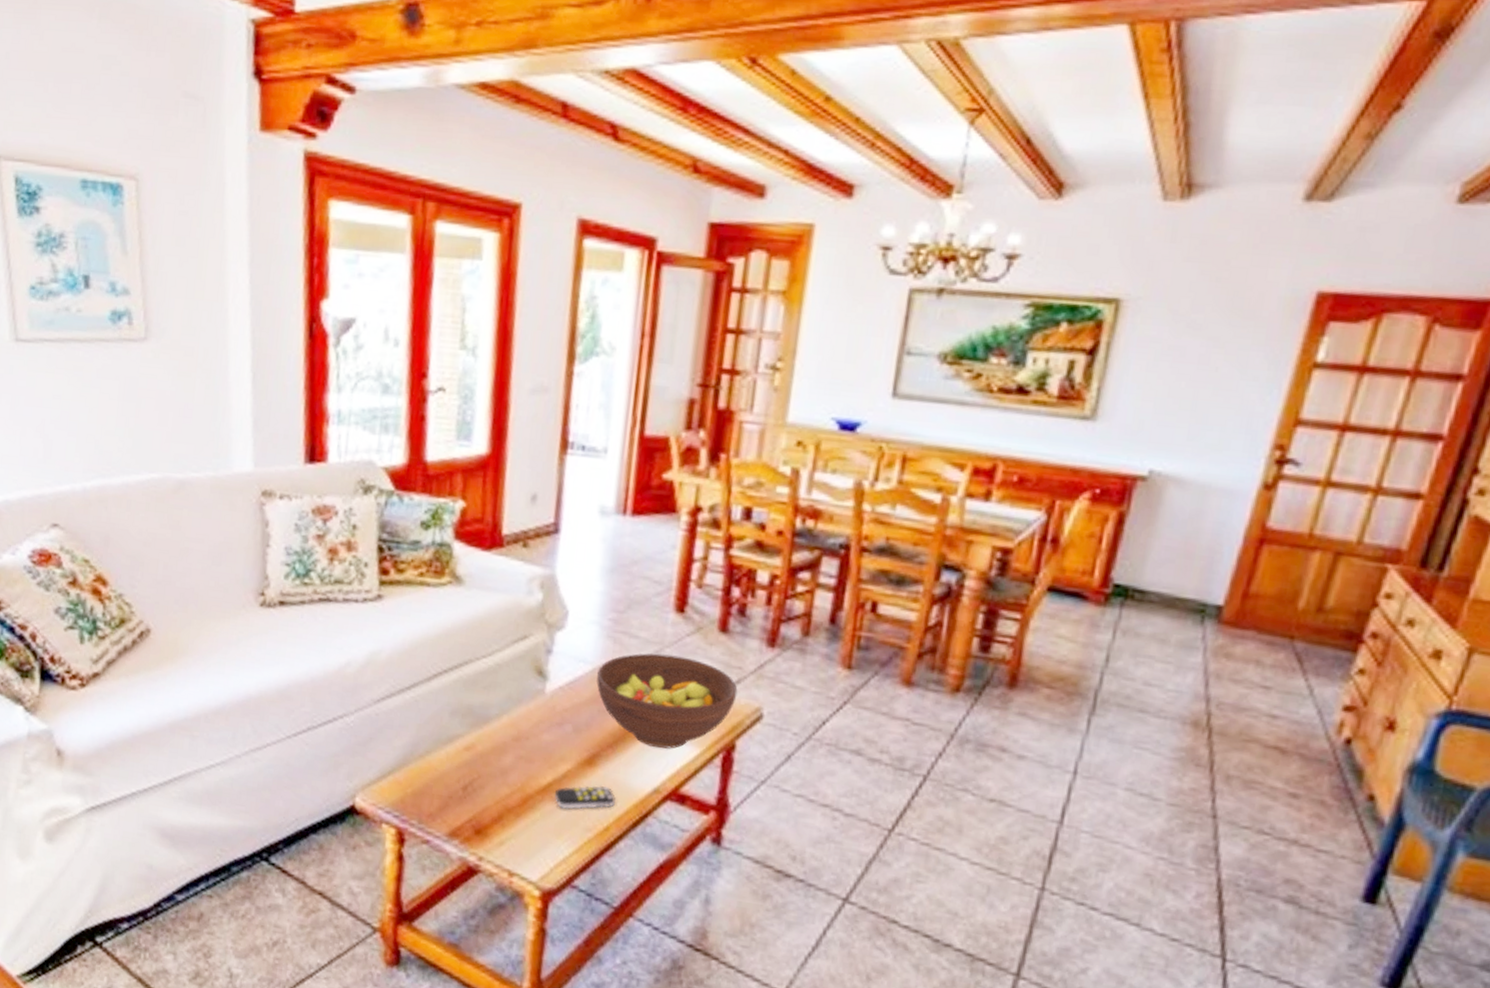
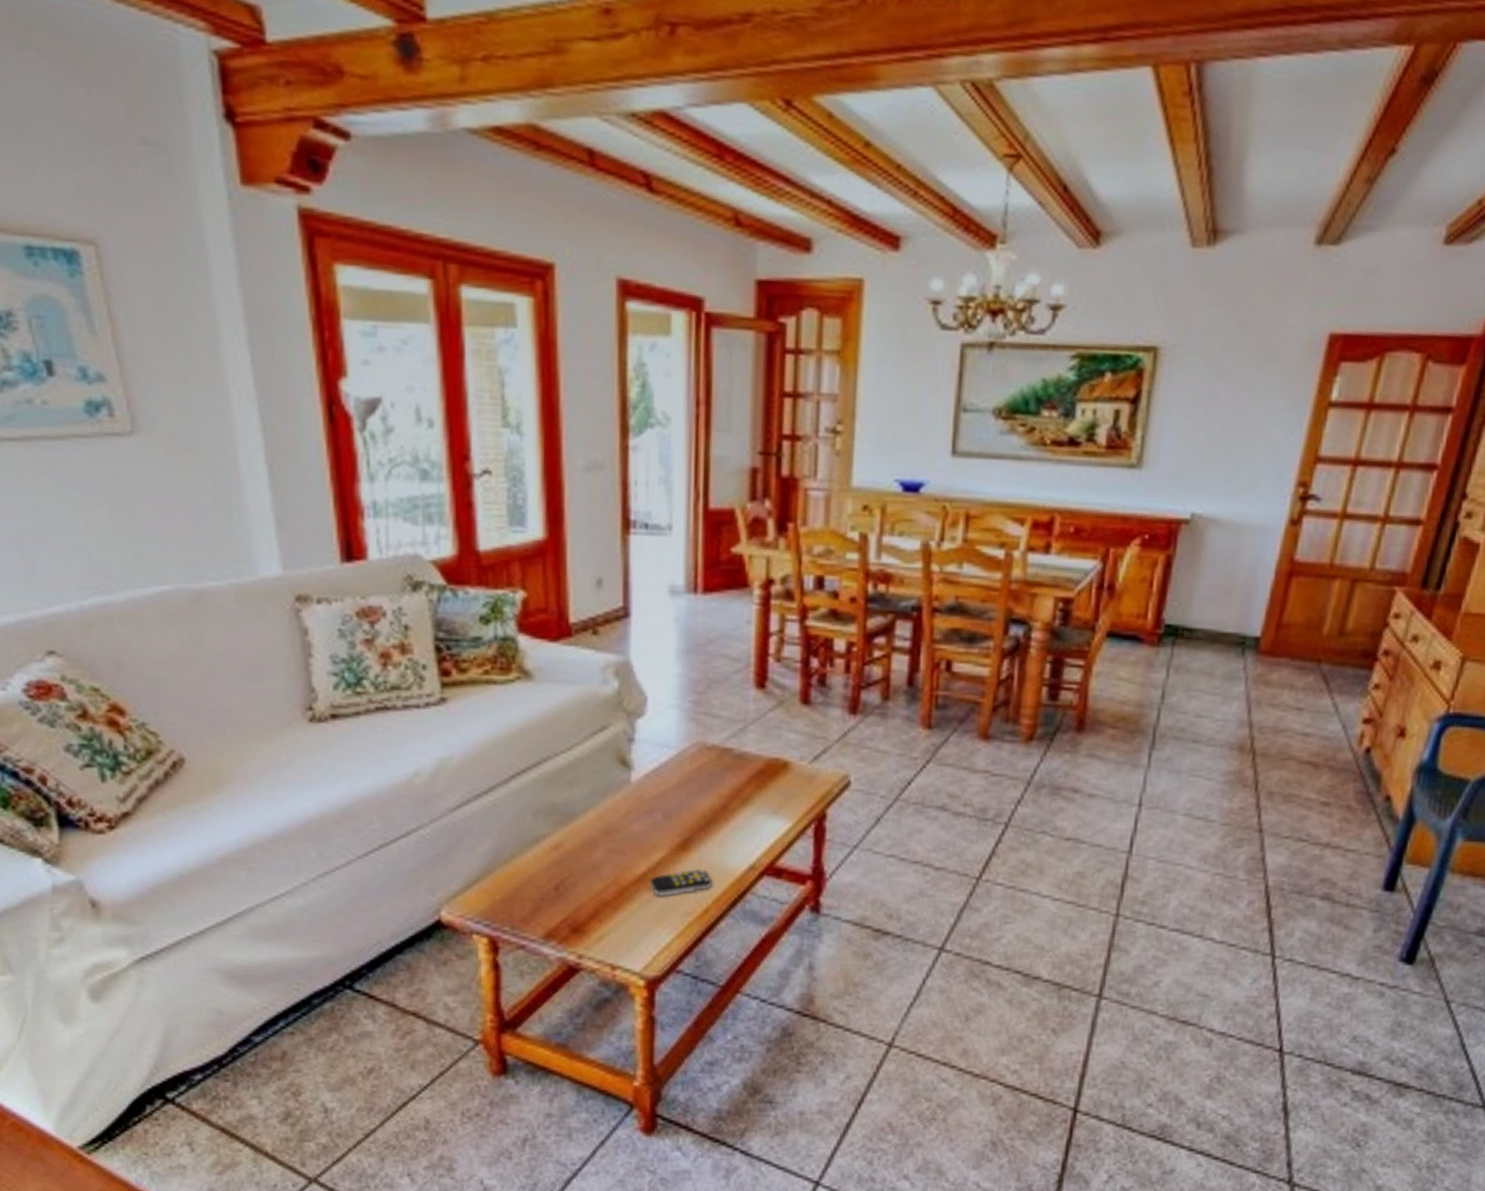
fruit bowl: present [596,653,738,749] -> none [681,731,824,825]

